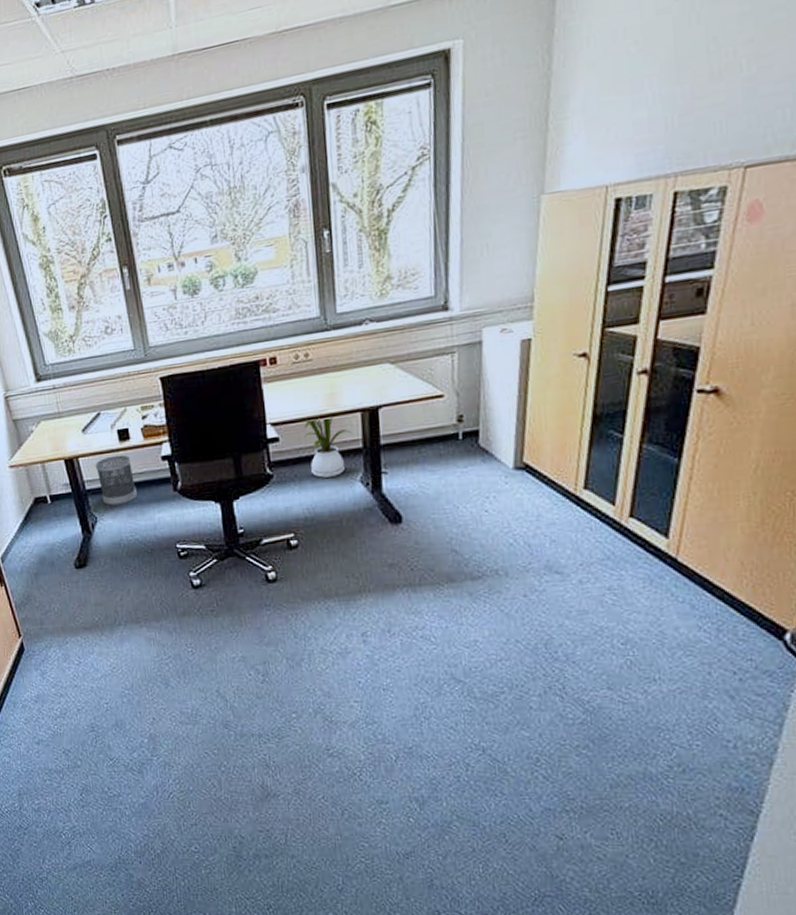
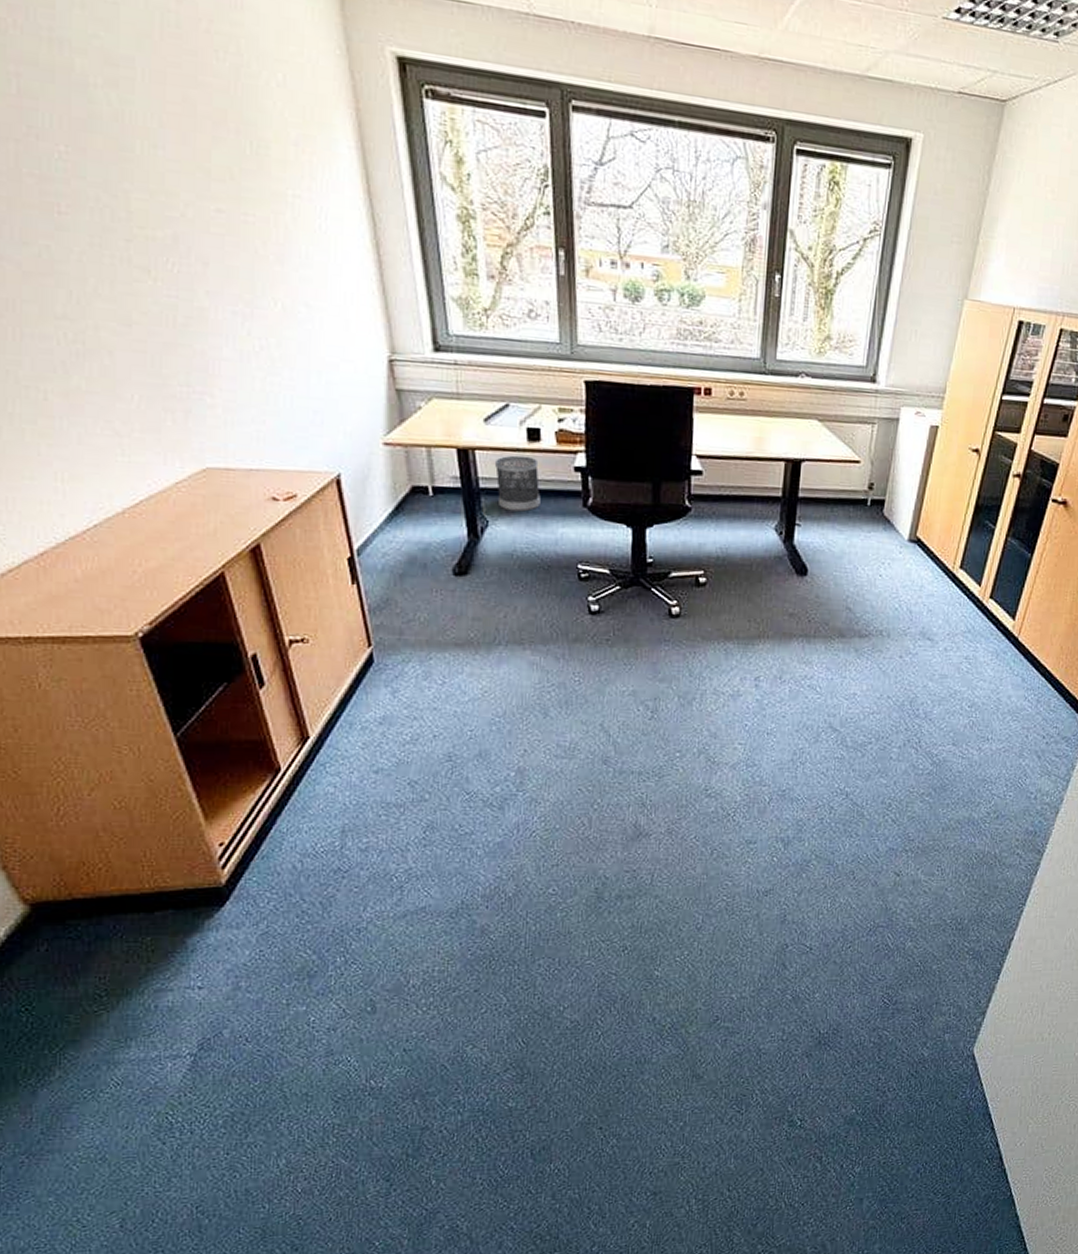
house plant: present [304,416,353,478] -> none [728,457,774,521]

